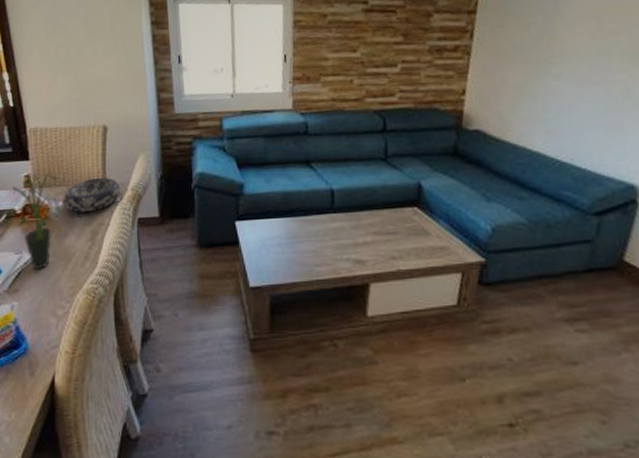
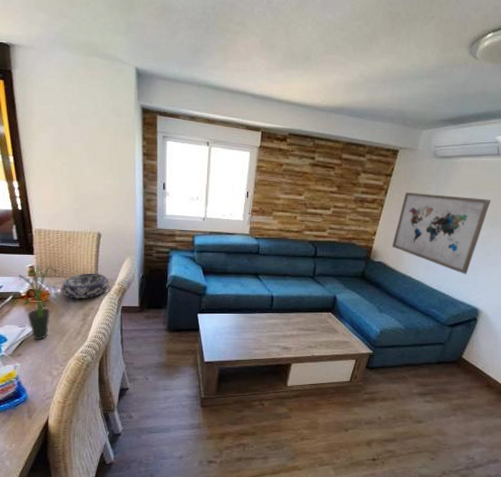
wall art: none [490,28,627,138] -> present [392,192,491,275]

